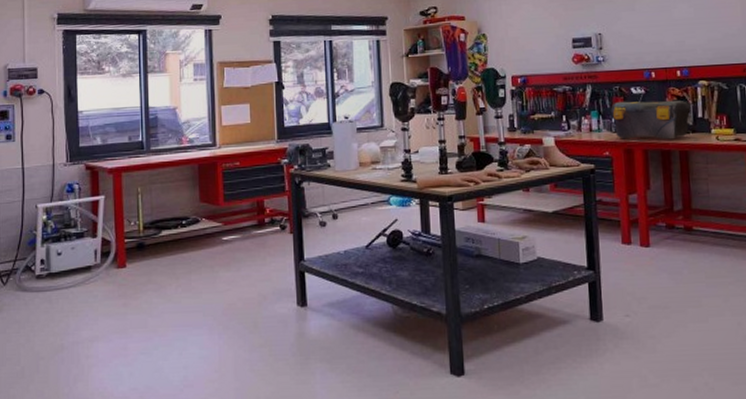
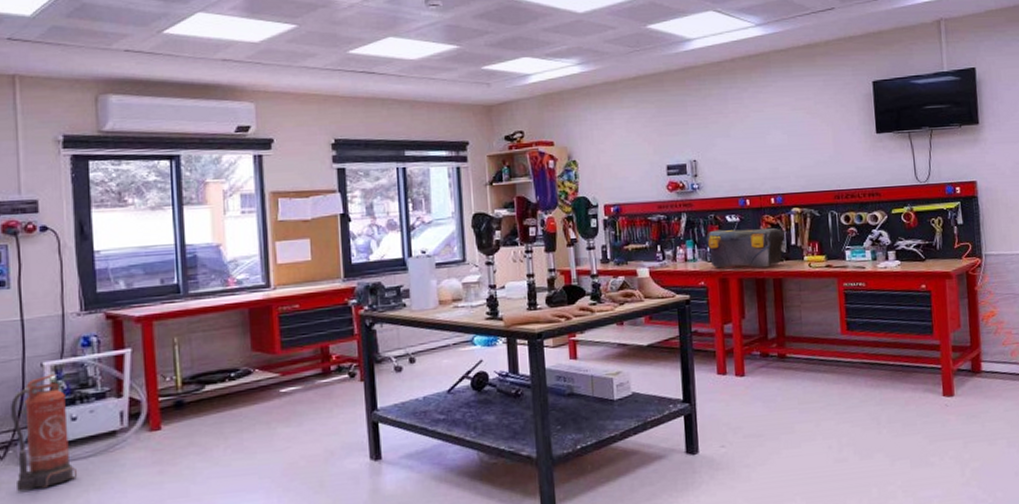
fire extinguisher: none [13,214,61,313] -> present [11,373,78,492]

